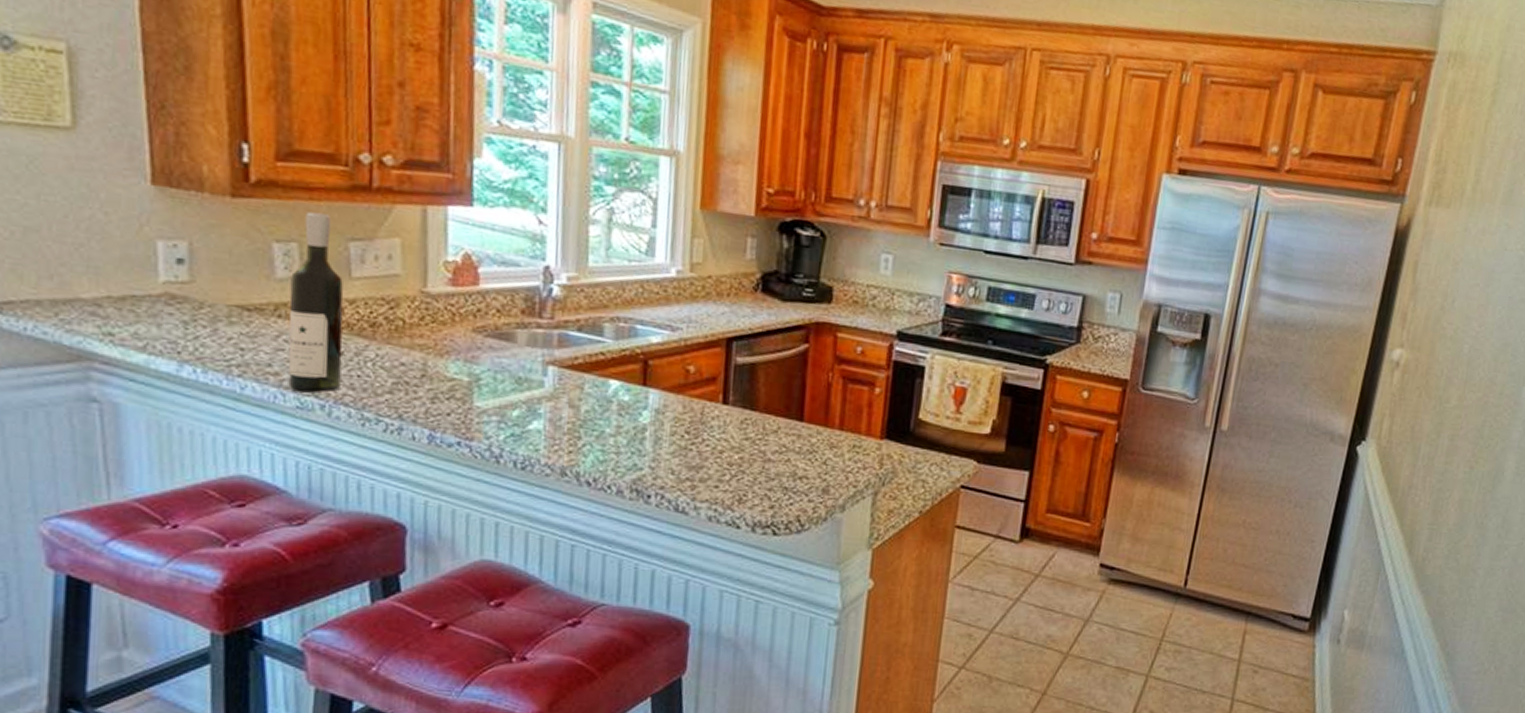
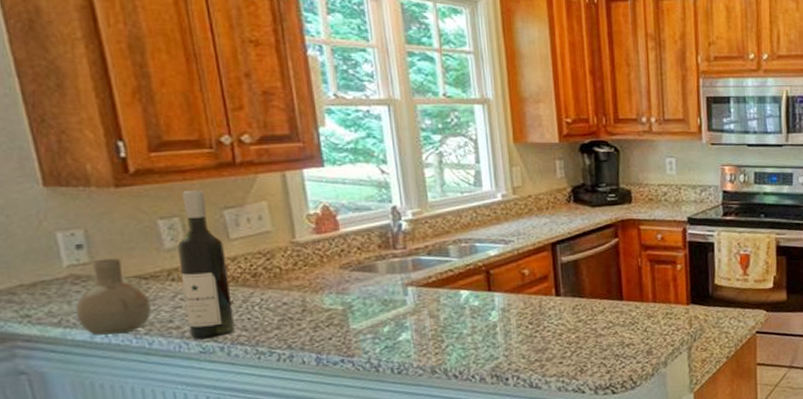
vase: none [164,279,251,371] -> present [75,258,152,335]

